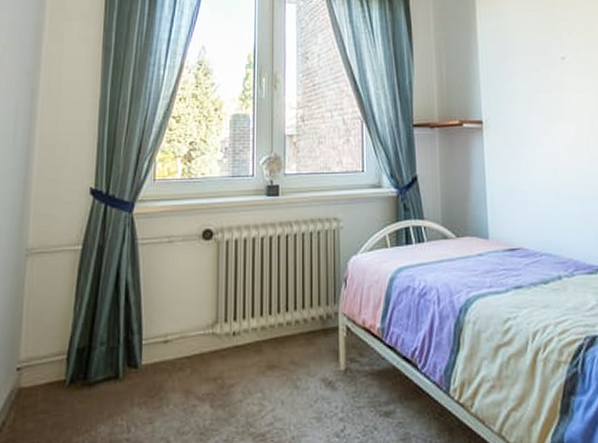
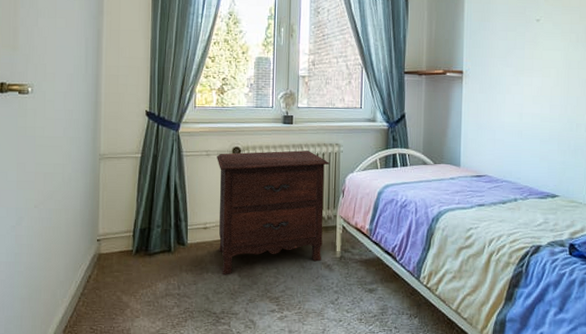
nightstand: none [182,229,326,407] -> present [217,150,329,275]

